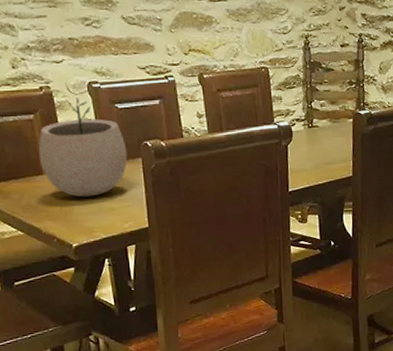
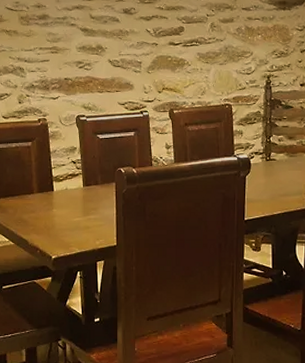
plant pot: present [38,97,128,198] -> none [32,128,104,215]

